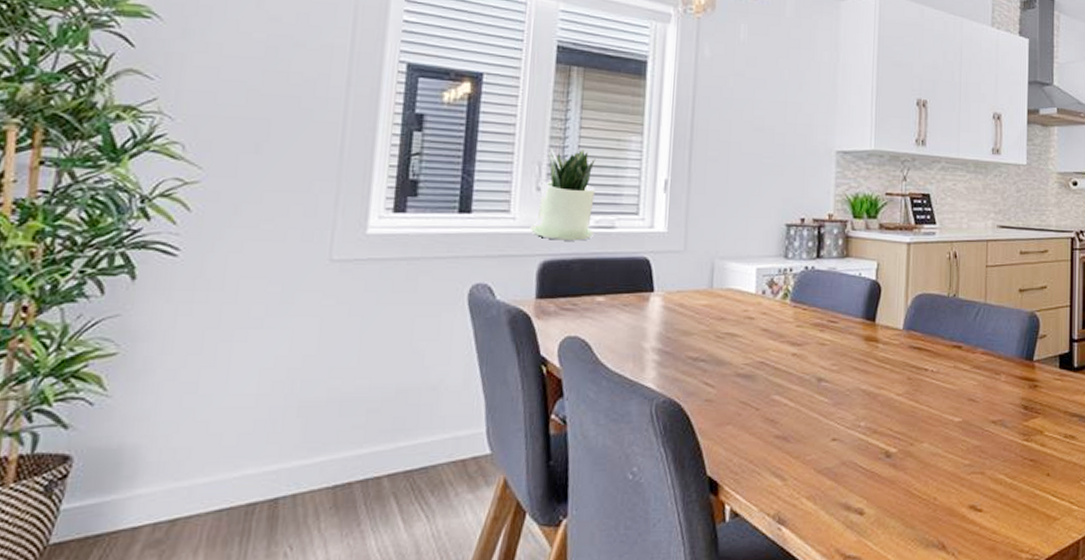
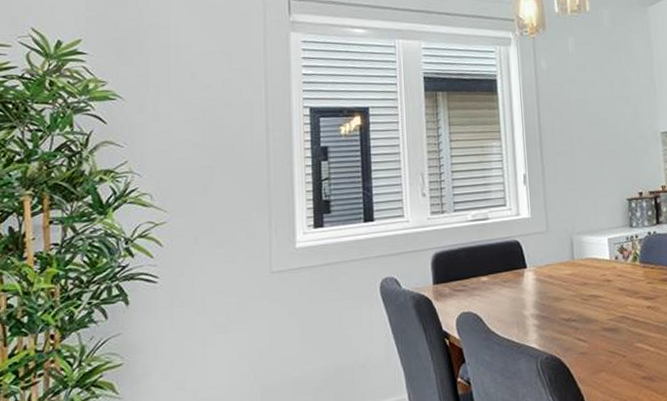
planter: present [530,146,596,241] -> none [421,158,472,235]

